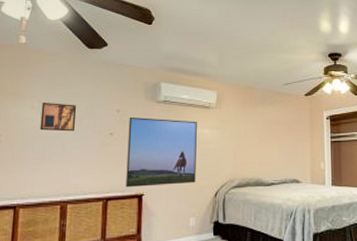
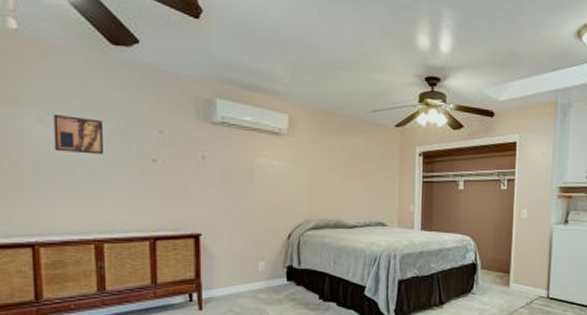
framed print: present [125,116,197,188] -> none [176,140,264,226]

